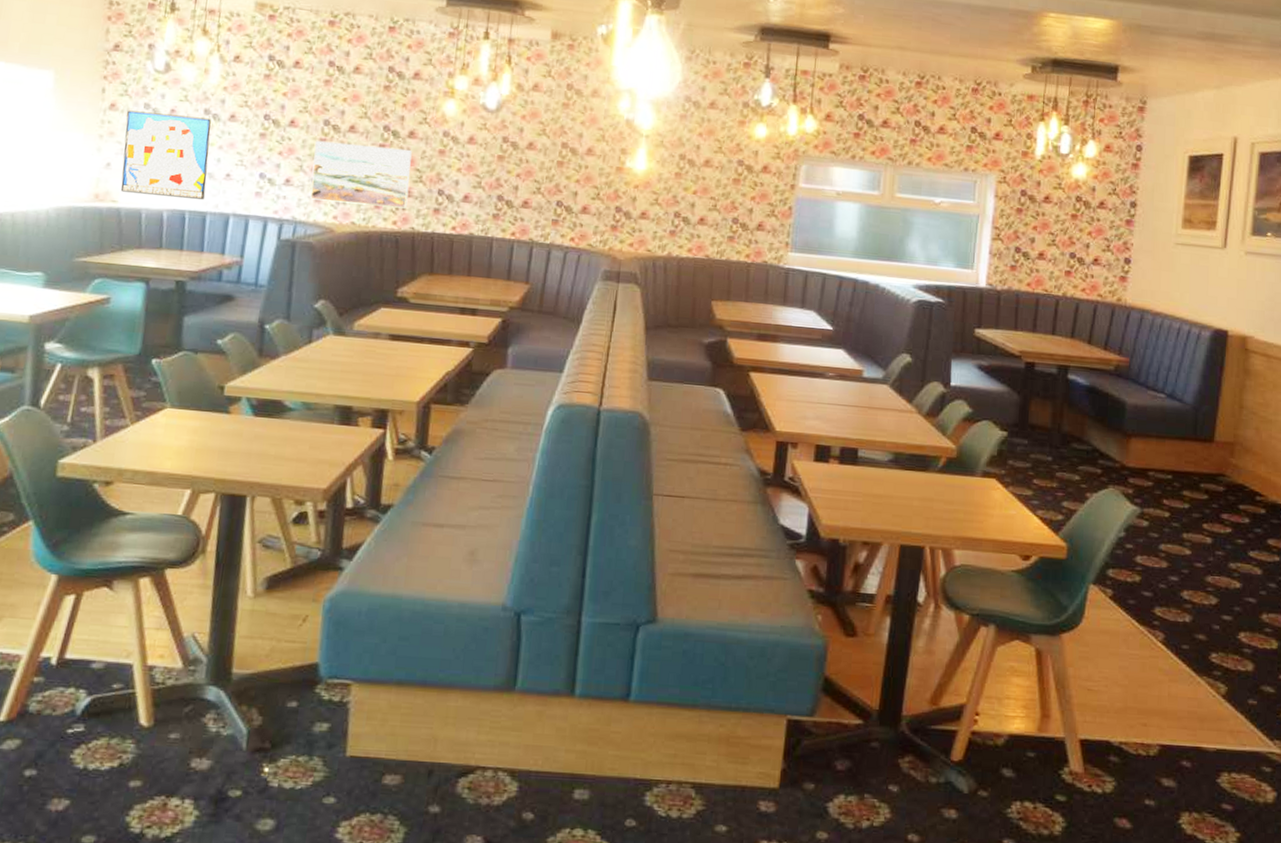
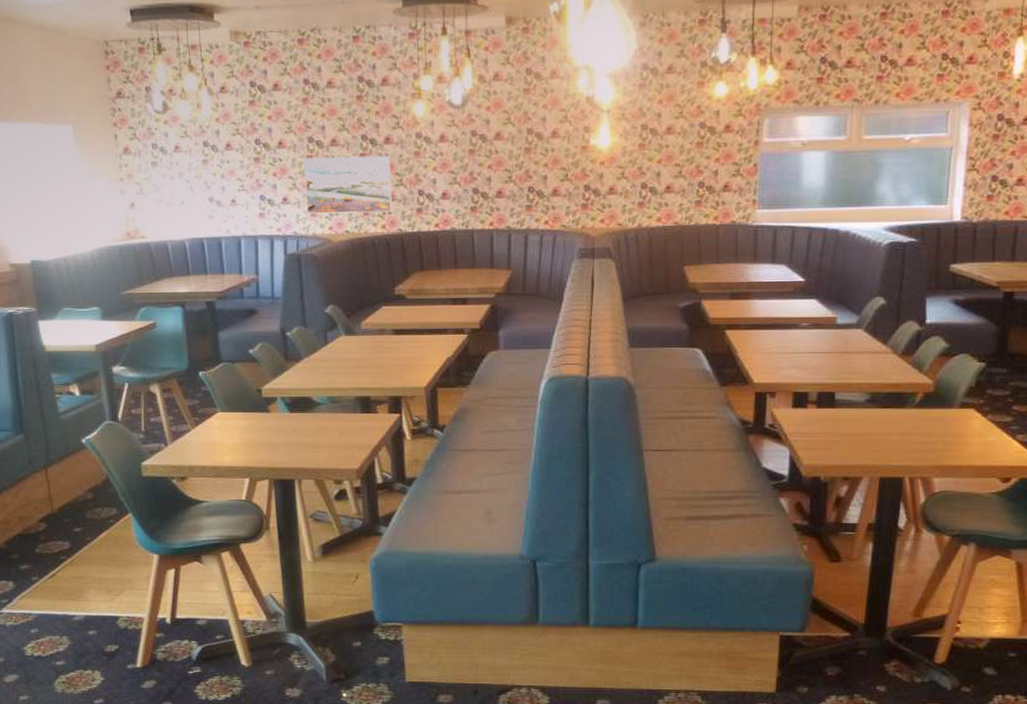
wall art: present [121,110,211,200] -> none [139,150,217,228]

